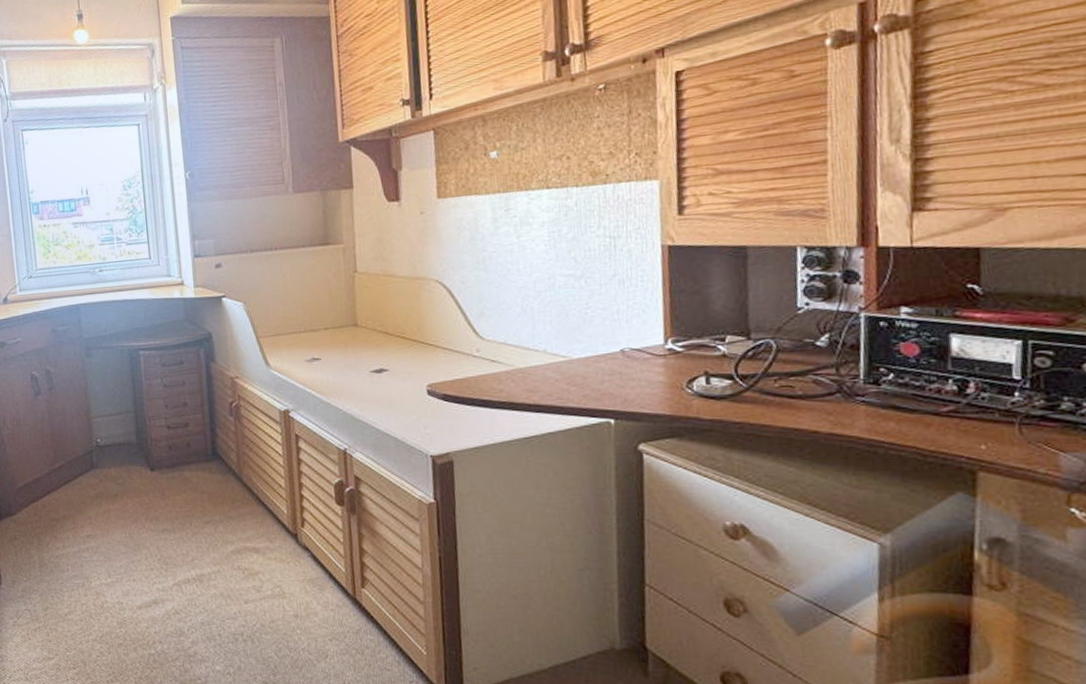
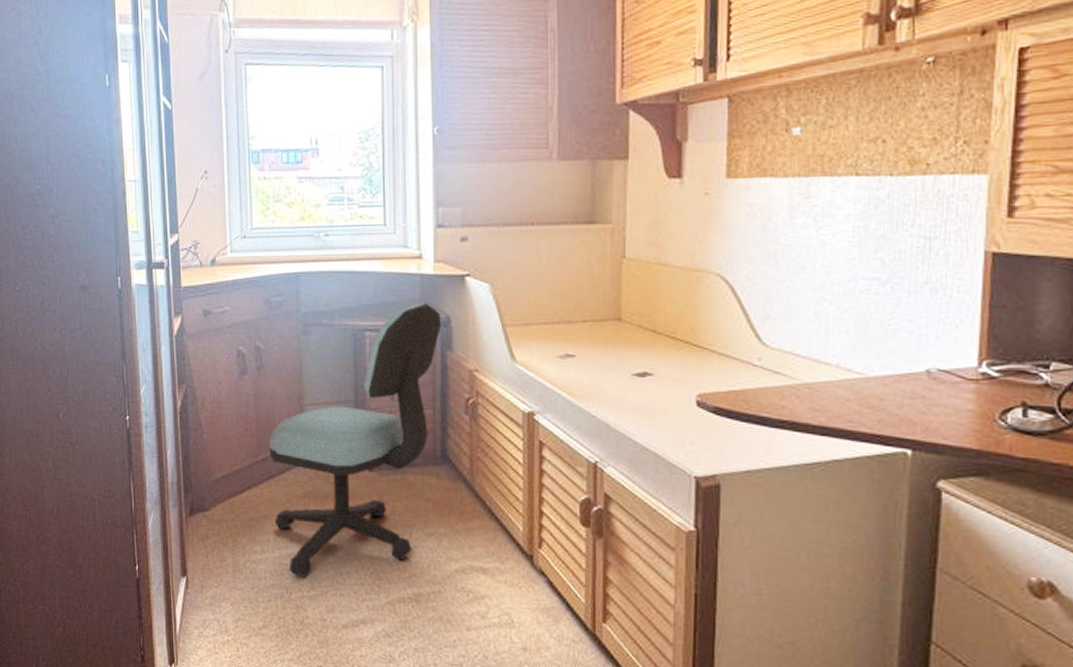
office chair: none [63,322,204,567] -> present [269,302,441,578]

